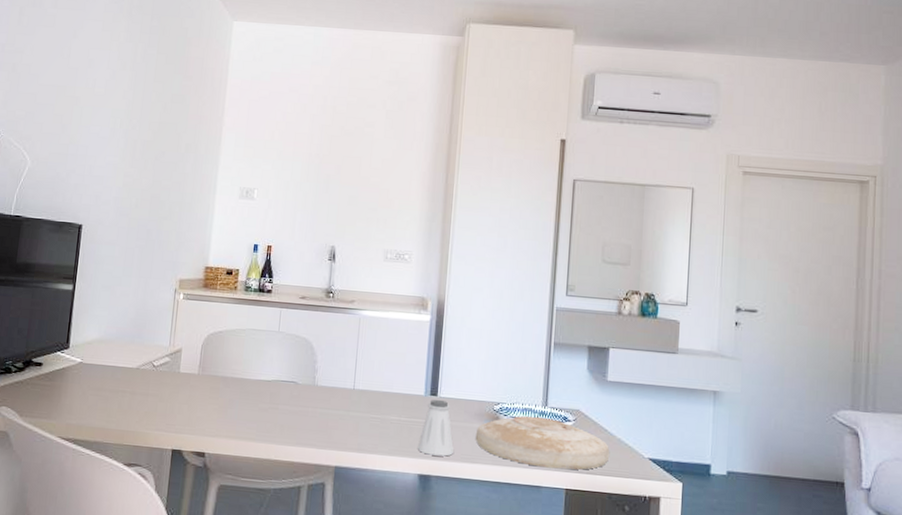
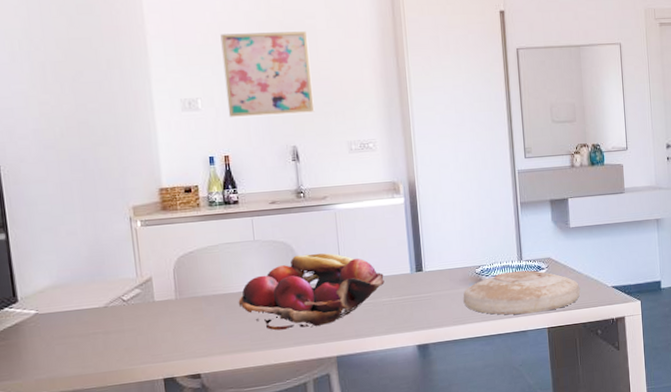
fruit basket: none [252,354,397,431] -> present [238,253,385,331]
wall art: none [279,132,365,216] -> present [220,31,315,118]
saltshaker: present [417,399,455,457] -> none [411,274,447,326]

